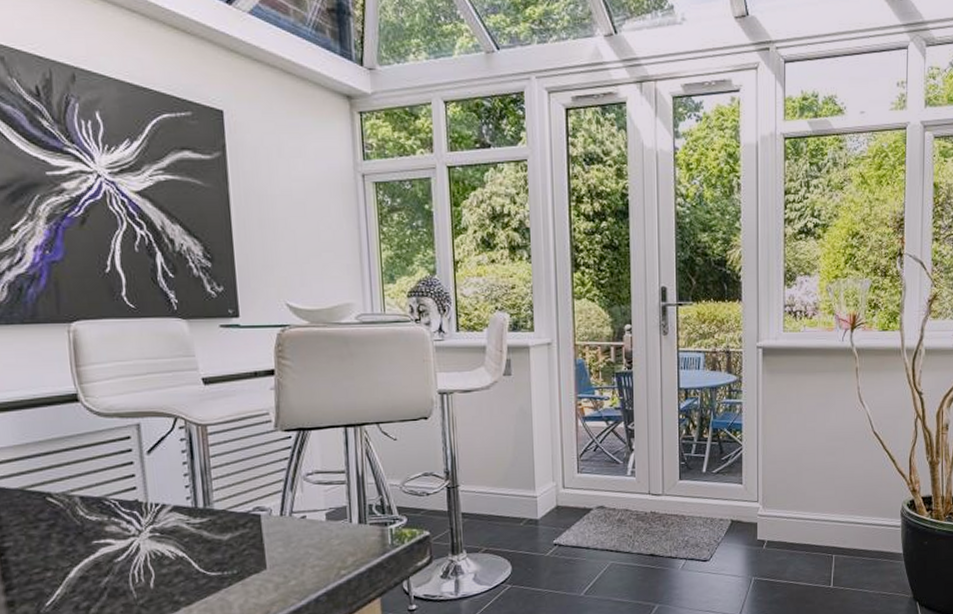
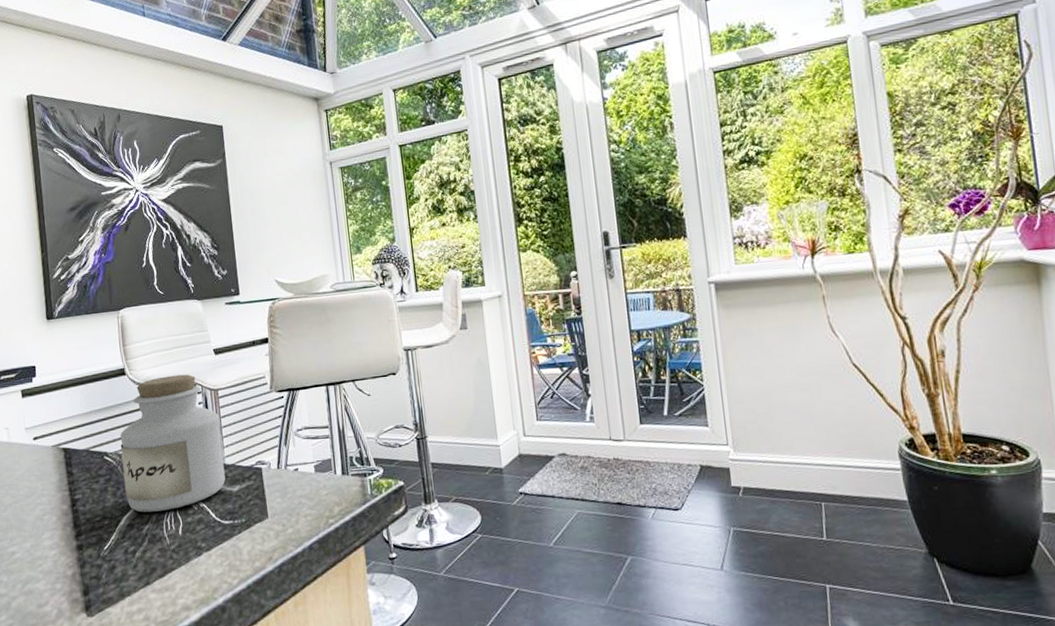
jar: none [70,405,213,563] -> present [120,374,226,513]

